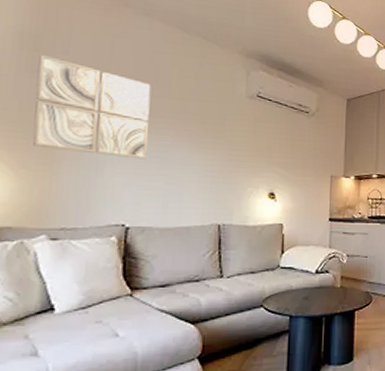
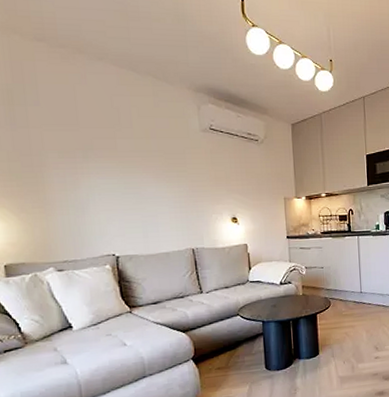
wall art: present [33,54,151,159] -> none [15,107,123,197]

